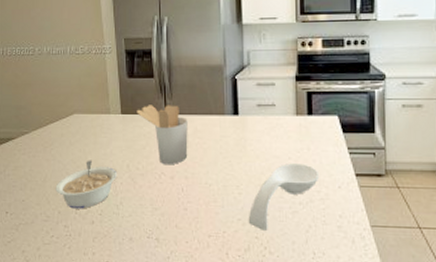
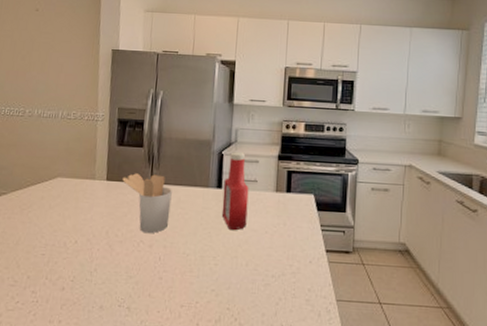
legume: present [55,160,118,209] -> none [27,224,96,275]
ketchup bottle: none [240,76,268,158] -> present [221,152,249,231]
spoon rest: present [248,163,320,230] -> none [221,237,293,302]

